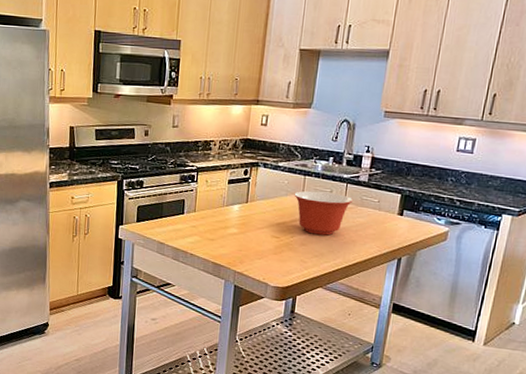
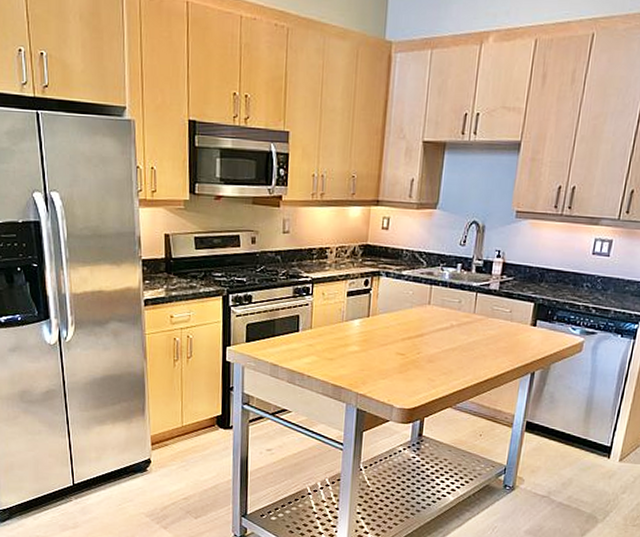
mixing bowl: present [294,190,354,236] -> none [420,301,484,351]

